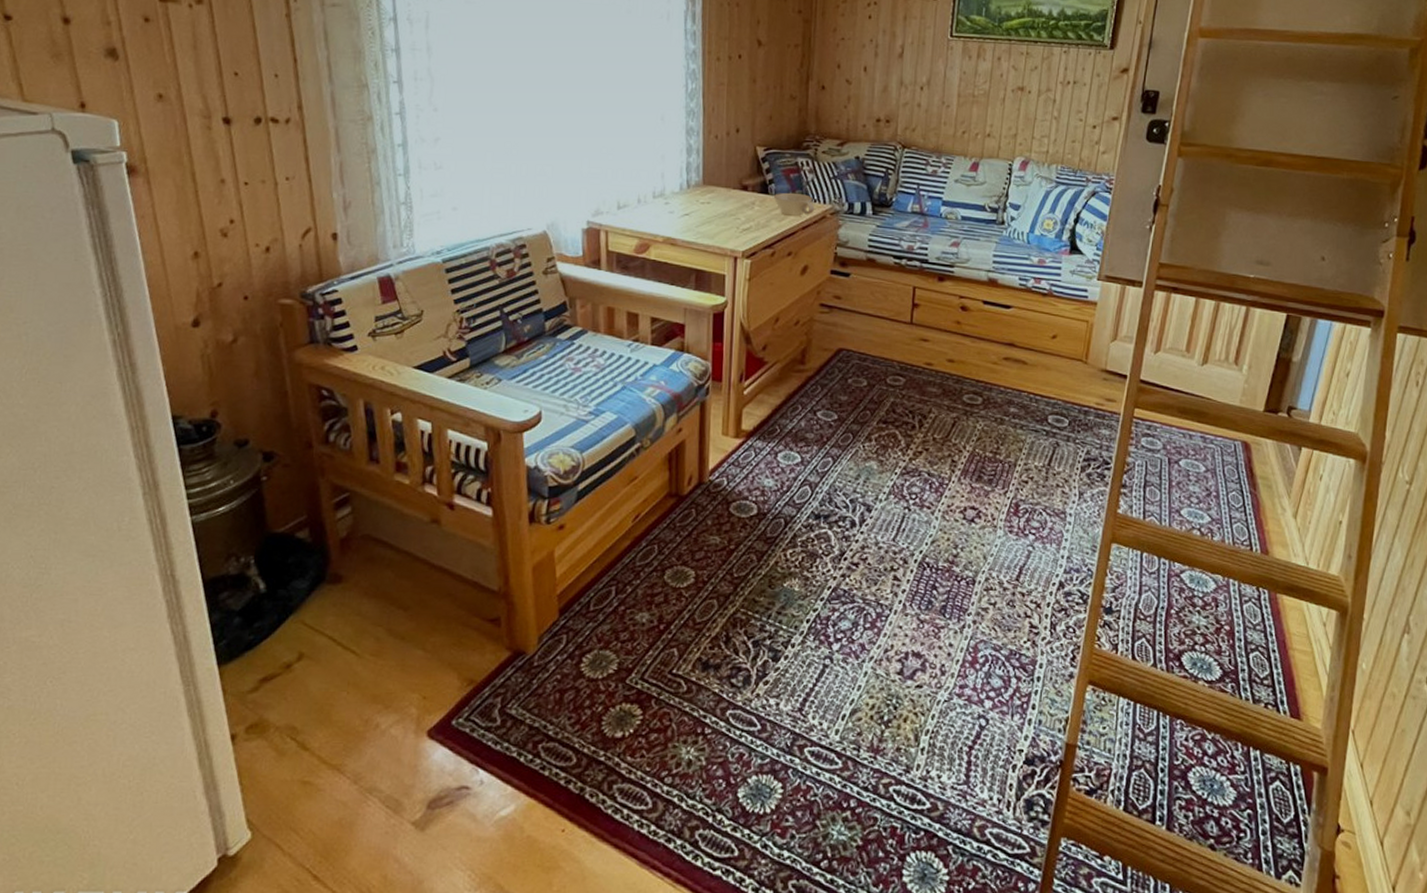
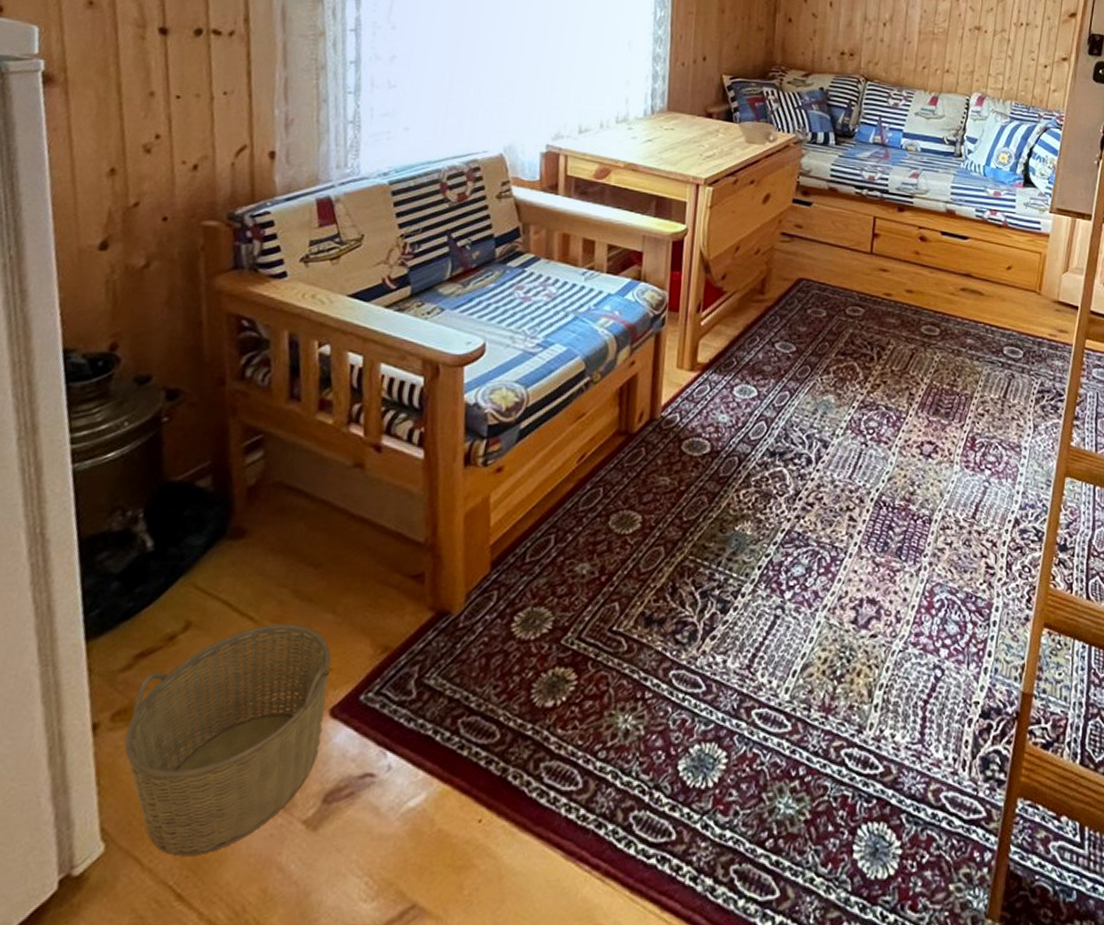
basket: none [258,657,425,845] -> present [124,623,332,856]

